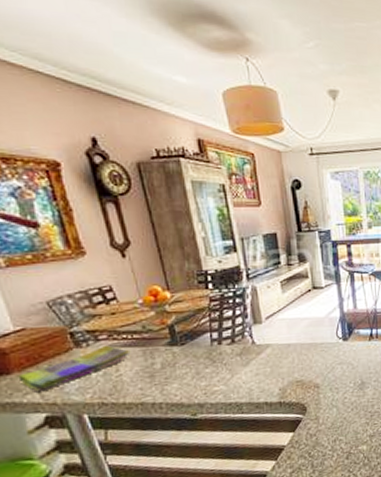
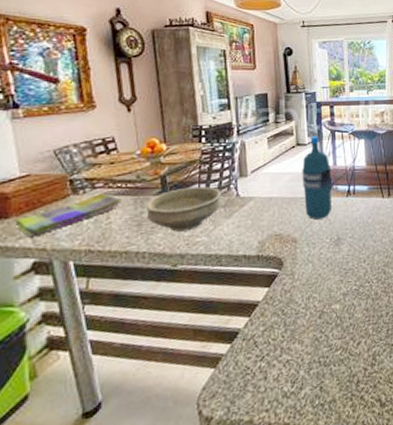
bowl: none [155,335,237,382] -> present [145,186,222,232]
water bottle: none [320,278,354,365] -> present [302,135,331,220]

